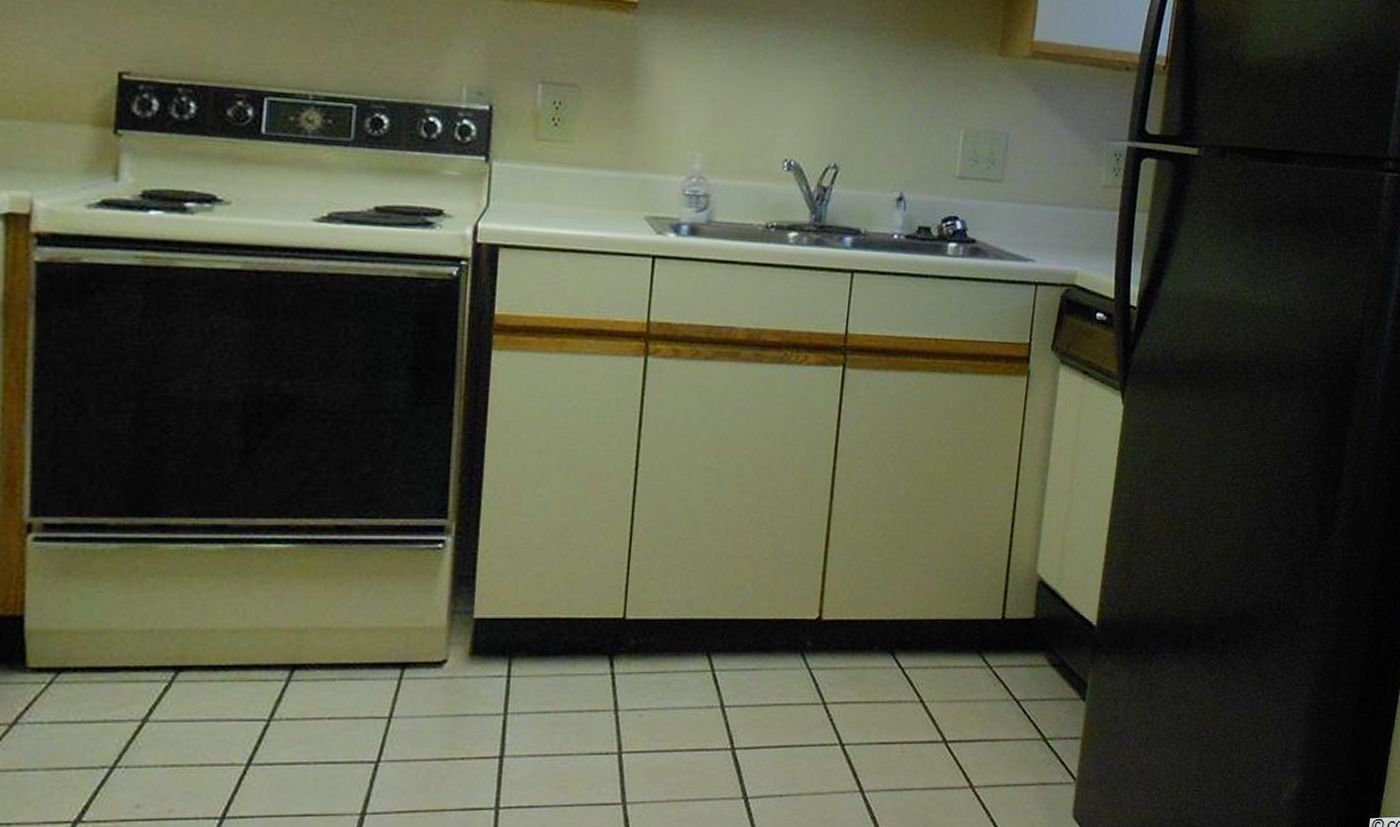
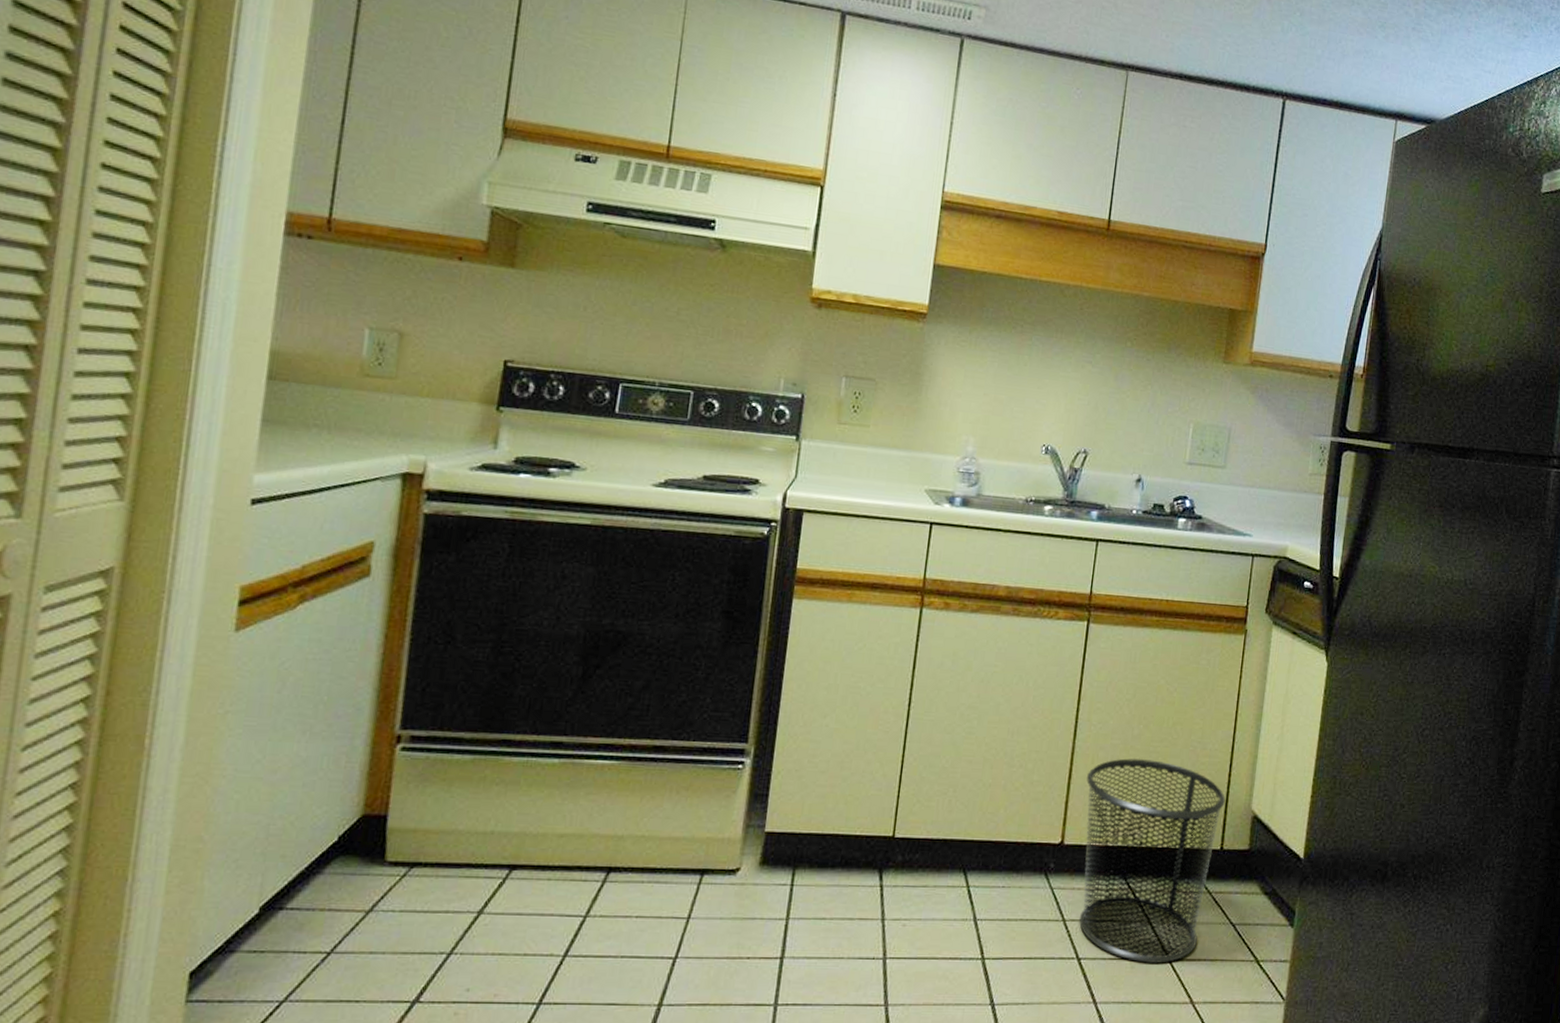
trash can: none [841,521,1008,746] -> present [1079,758,1226,963]

